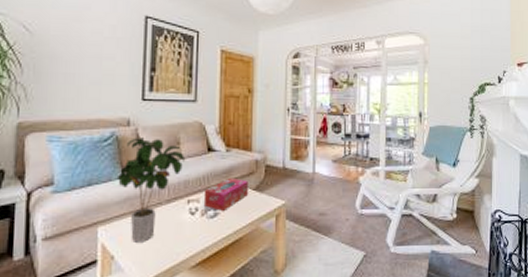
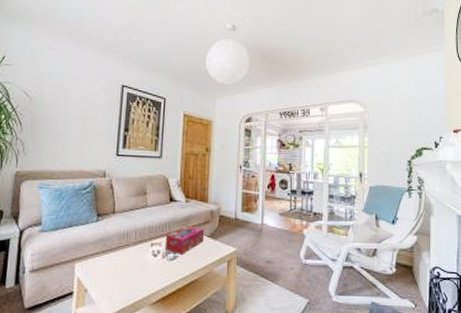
potted plant: present [116,138,184,242] -> none [92,187,150,279]

